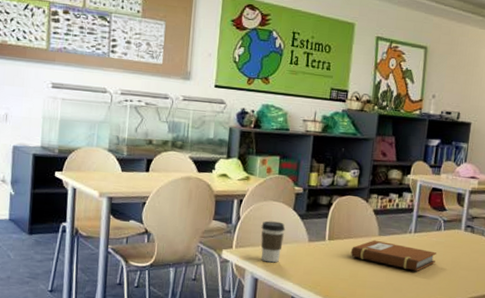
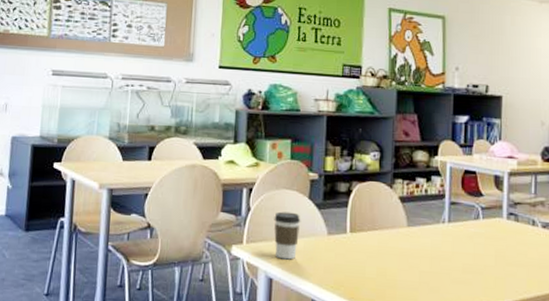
notebook: present [350,240,436,271] -> none [376,231,476,268]

